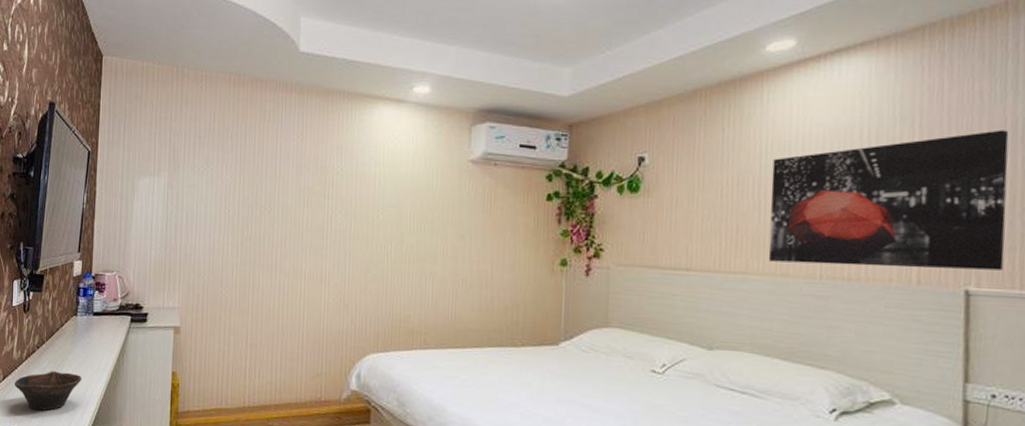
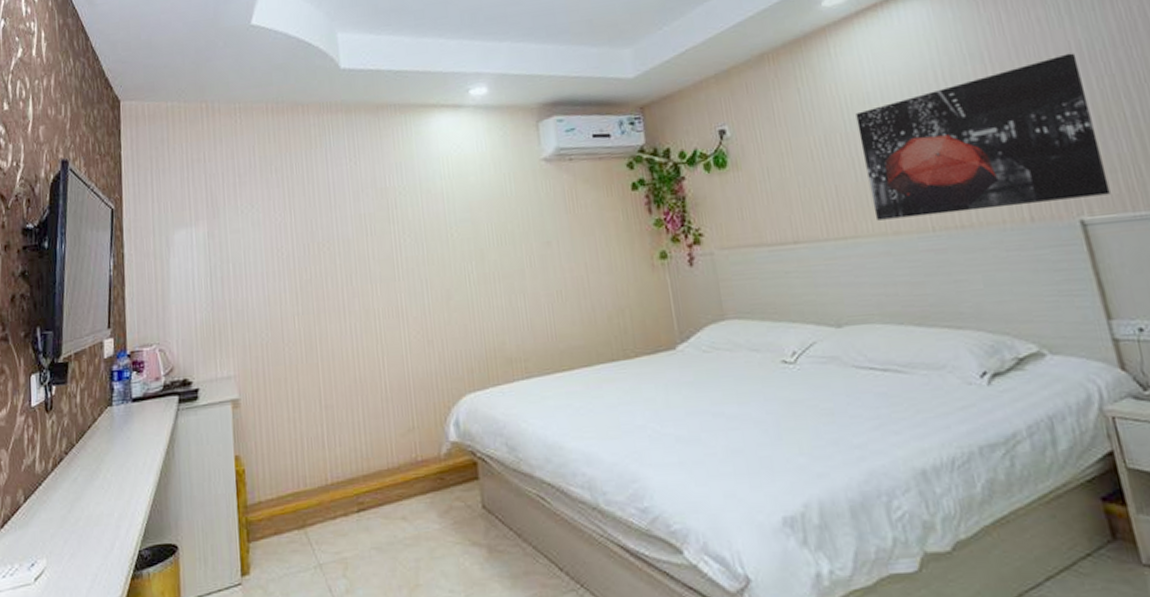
bowl: present [14,371,82,411] -> none [38,478,124,535]

